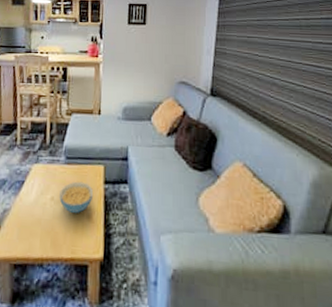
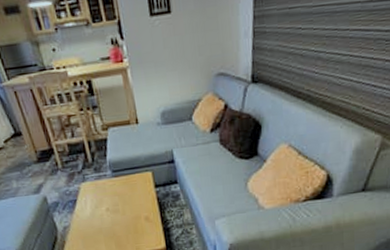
cereal bowl: present [59,181,93,213] -> none [113,190,146,218]

